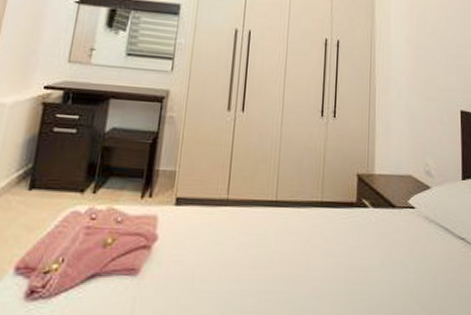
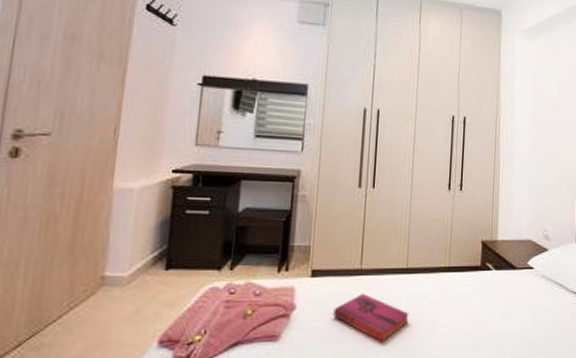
hardback book: none [197,227,278,284] -> present [333,294,409,342]

